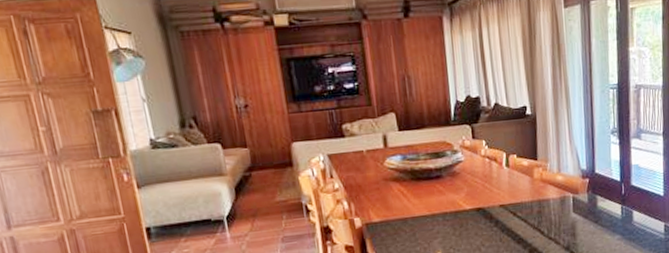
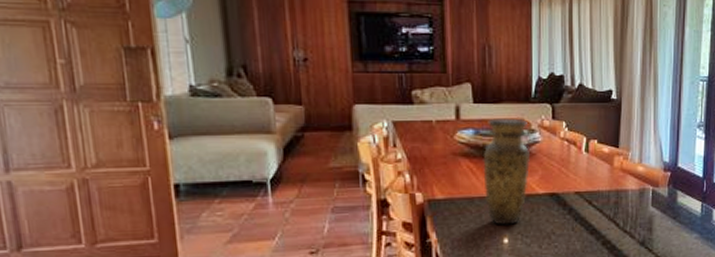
vase: none [411,141,456,242] -> present [483,118,530,225]

